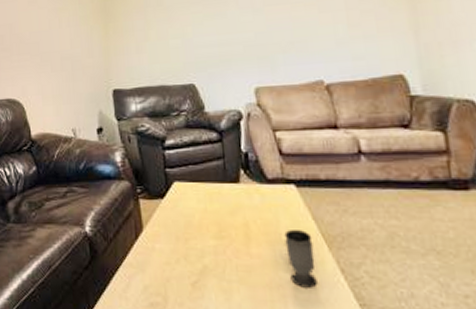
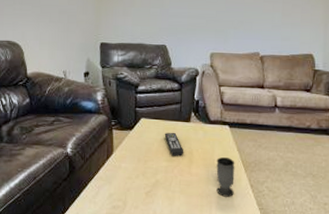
remote control: none [206,198,237,231] -> present [164,132,184,157]

